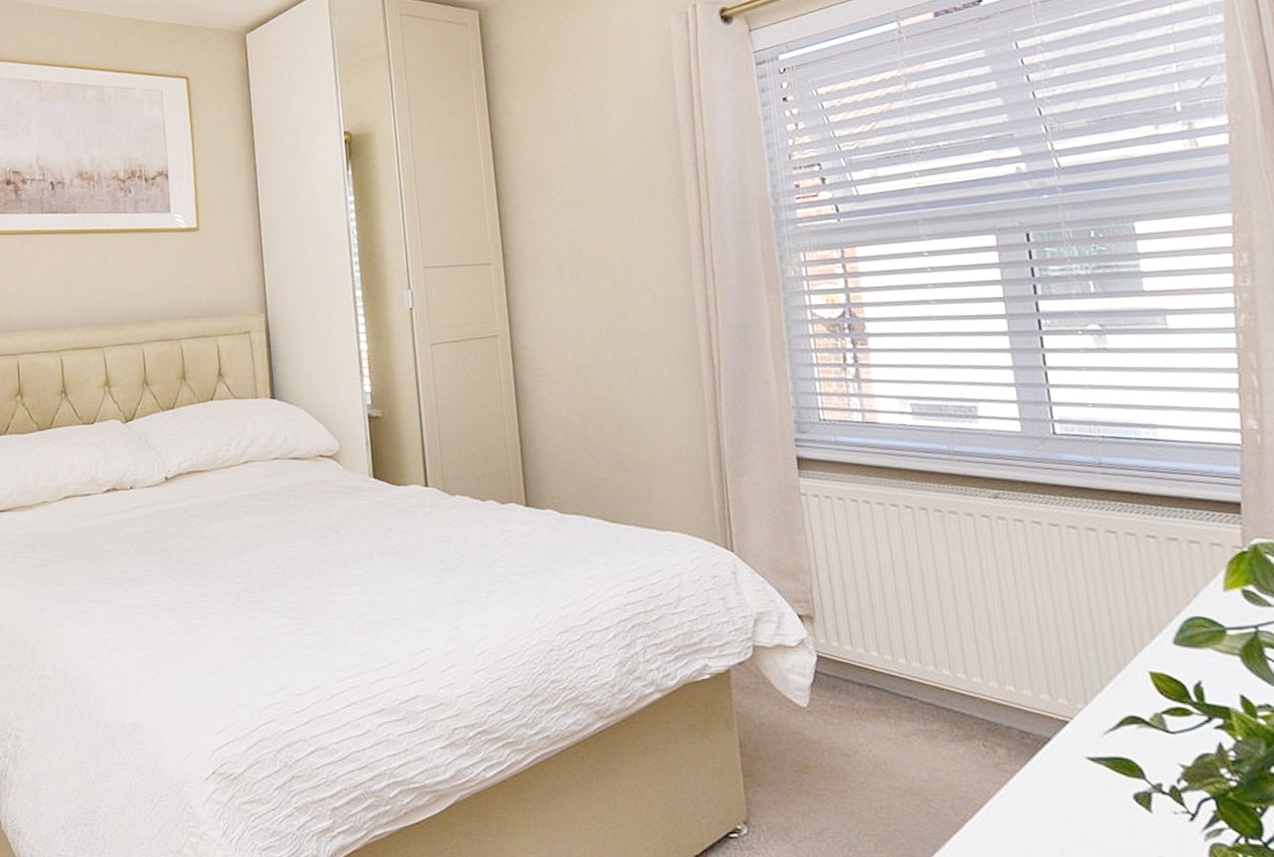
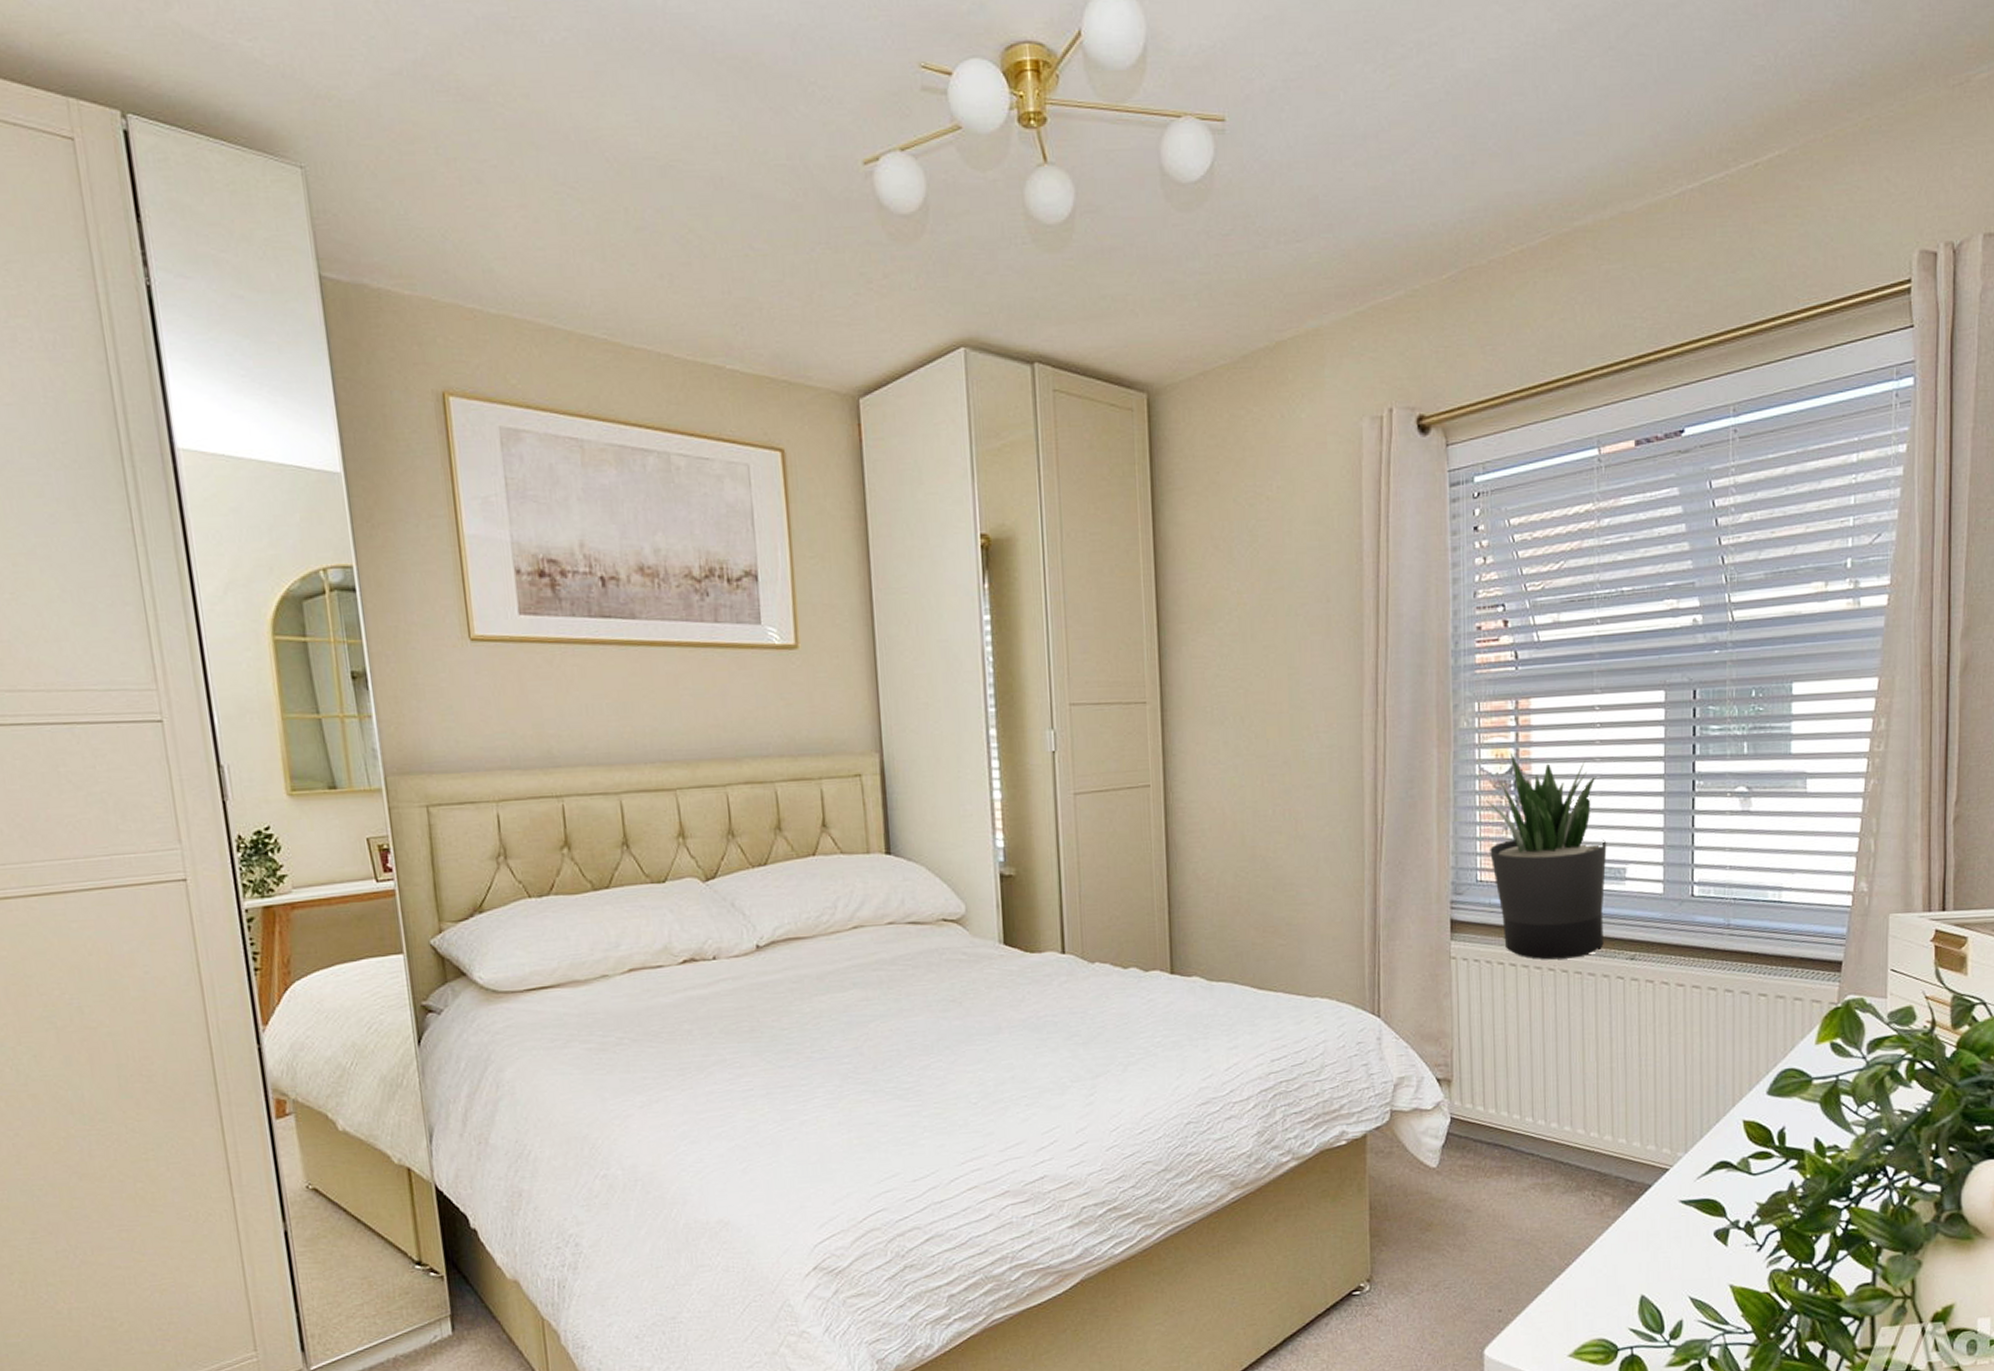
planter: none [821,297,963,497] -> present [1486,752,1607,960]

